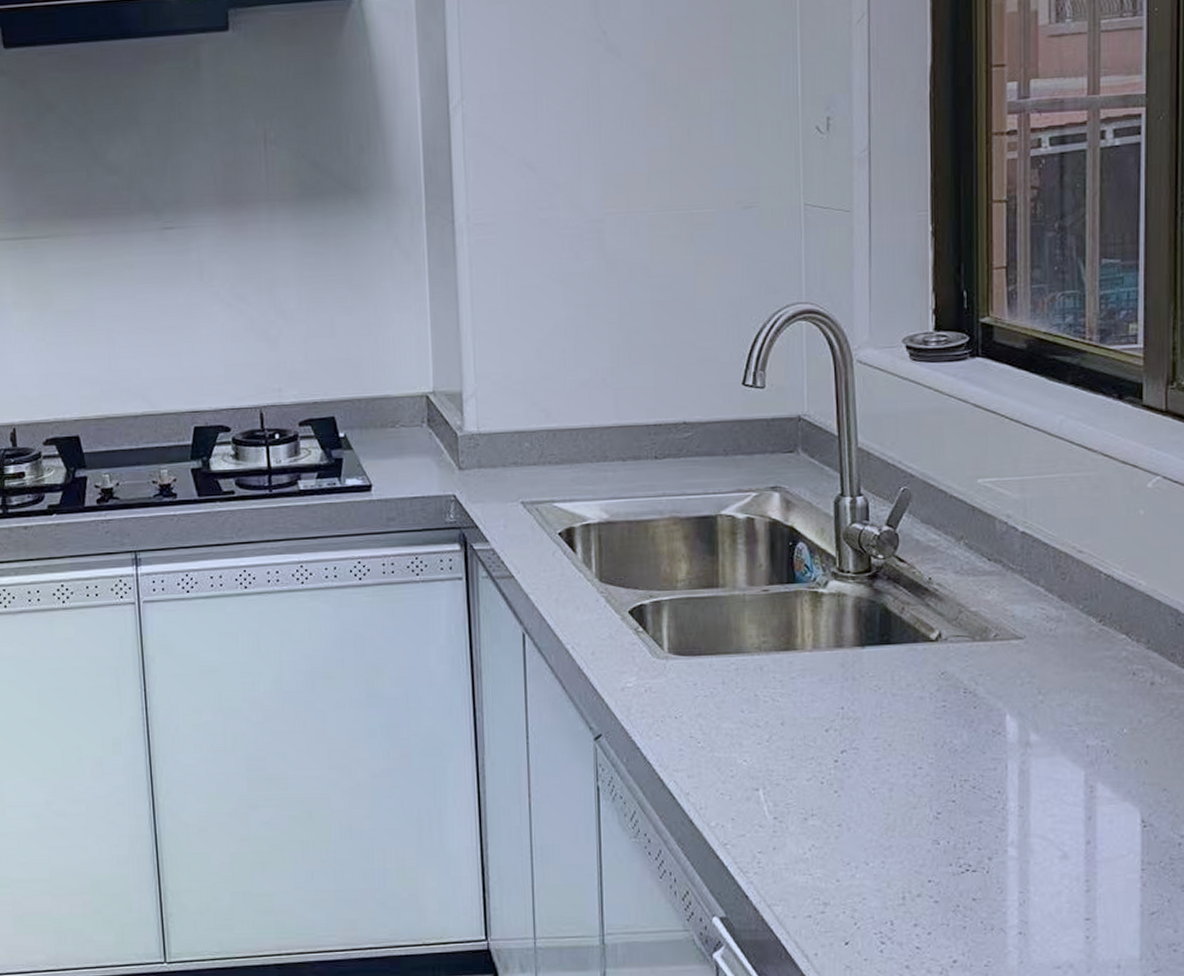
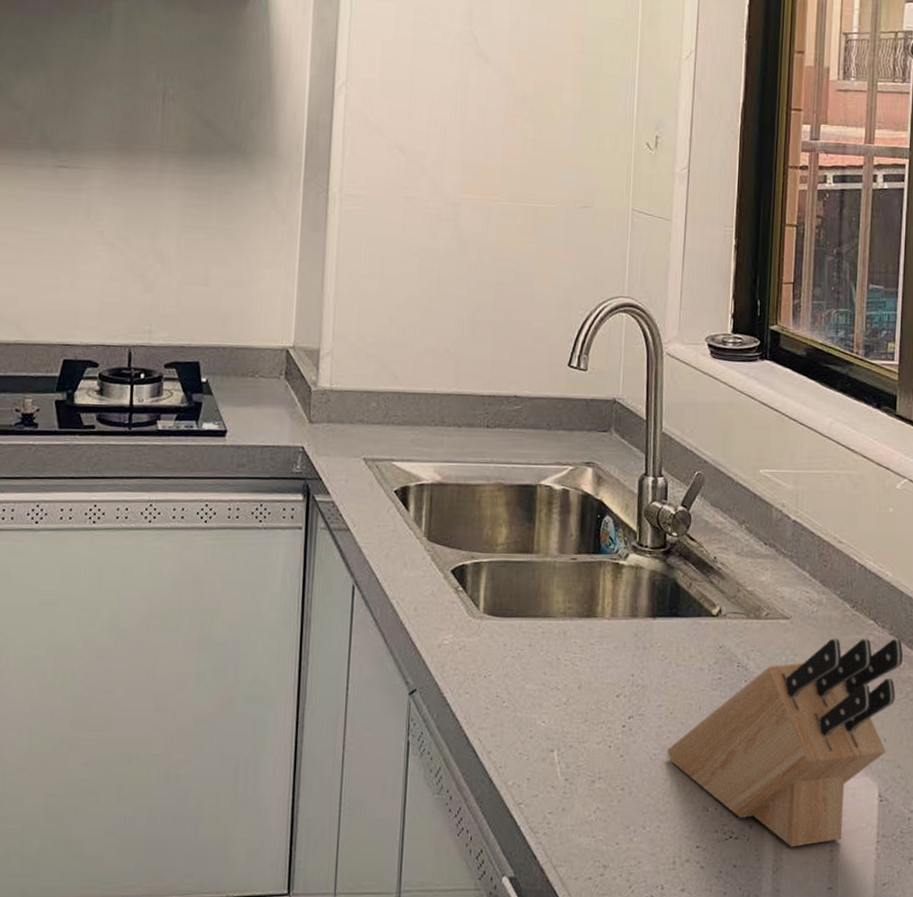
knife block: none [887,653,1163,878] -> present [666,638,903,847]

